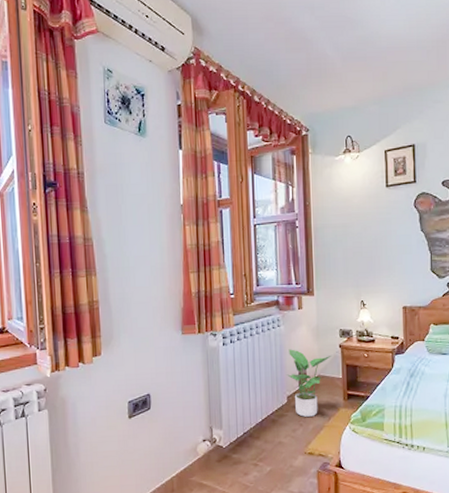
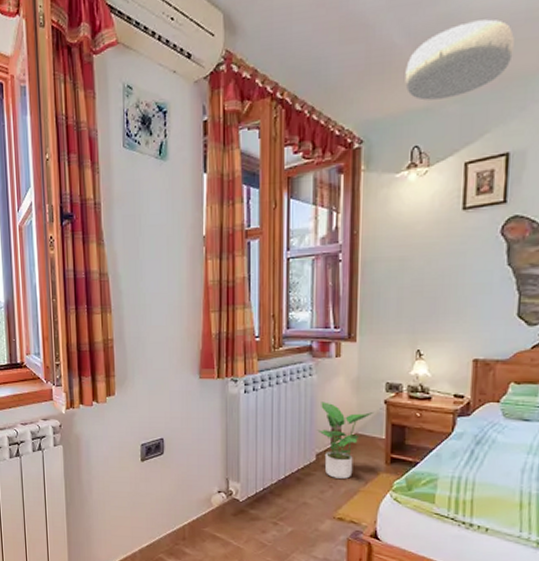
ceiling light: none [337,44,411,101] -> present [405,19,514,101]

